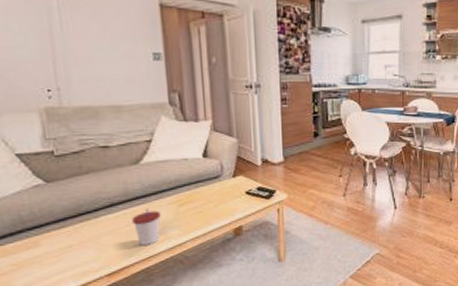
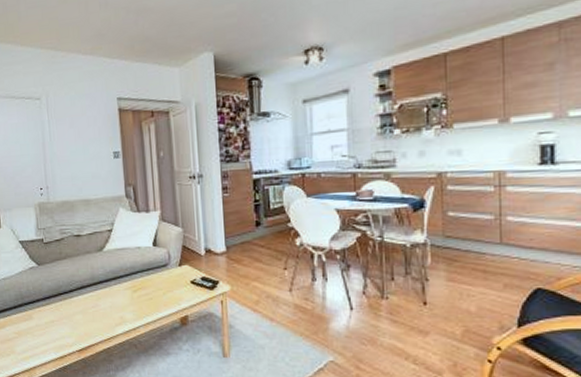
cup: present [131,208,161,246] -> none [96,292,119,327]

